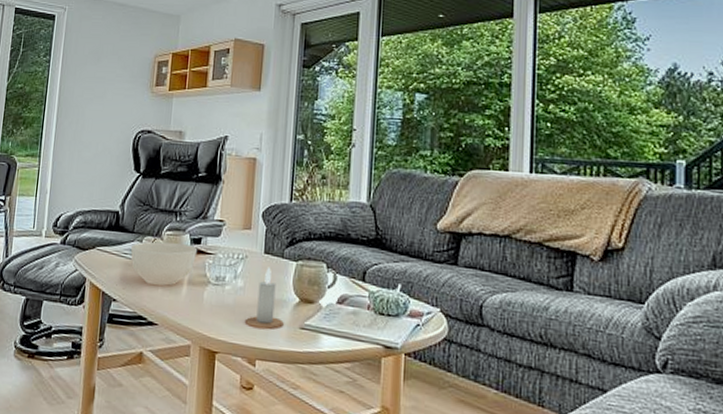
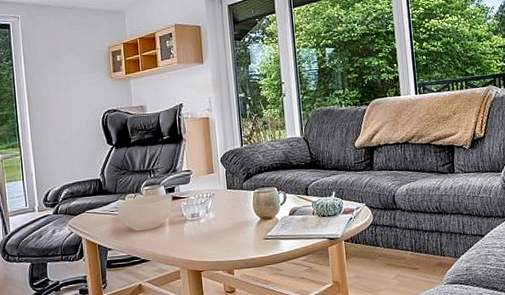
candle: present [244,267,284,329] -> none [220,198,251,246]

